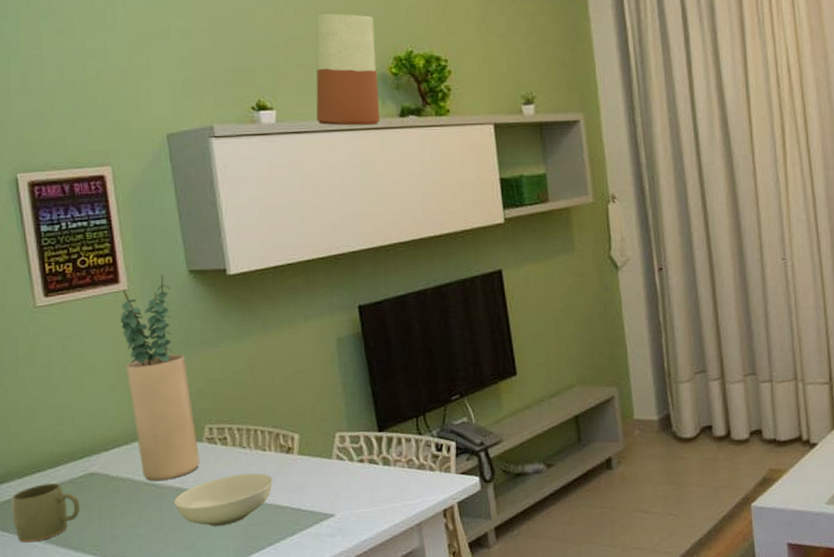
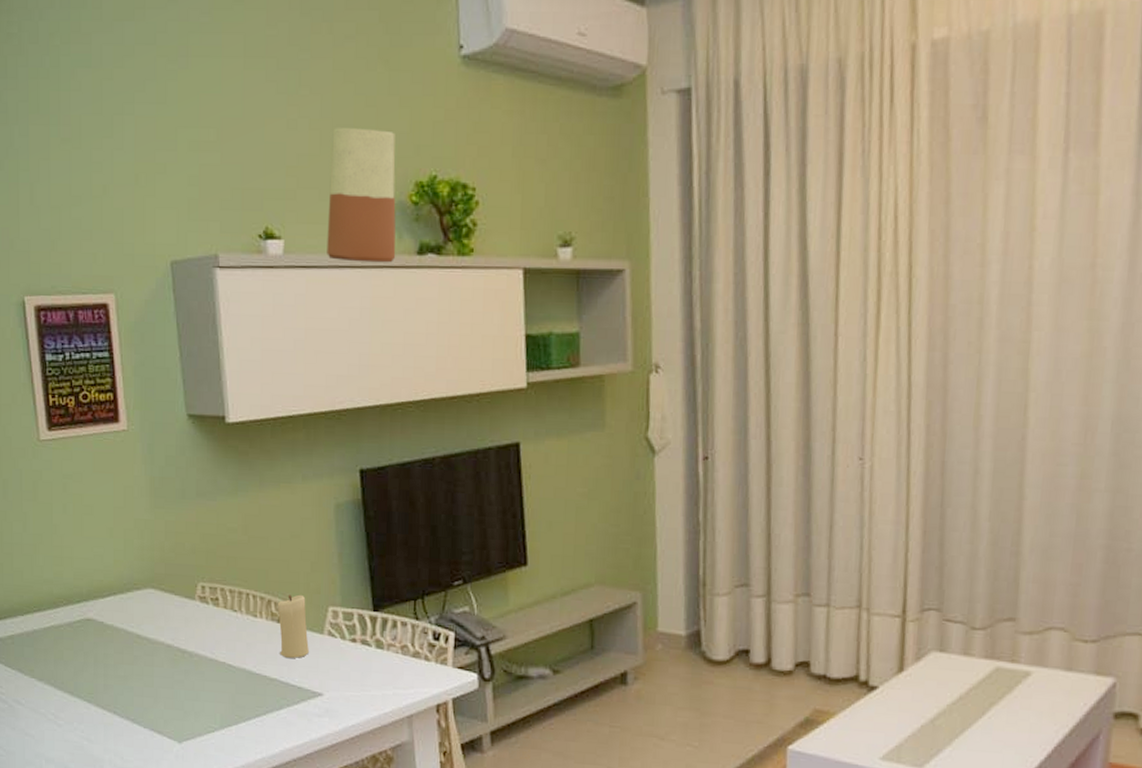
mug: present [11,483,80,543] -> none [14,624,76,681]
vase: present [120,274,200,481] -> none [119,417,191,635]
bowl: present [173,473,273,526] -> none [164,638,263,690]
candle: none [285,424,319,485] -> present [277,594,309,658]

